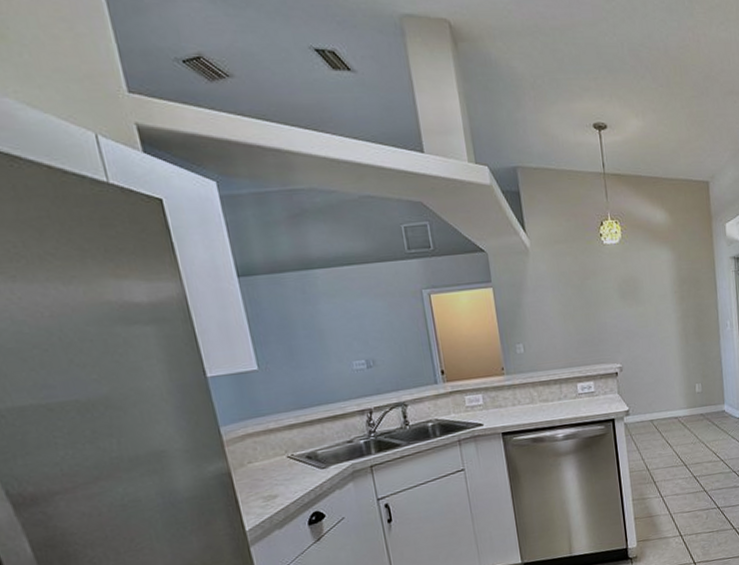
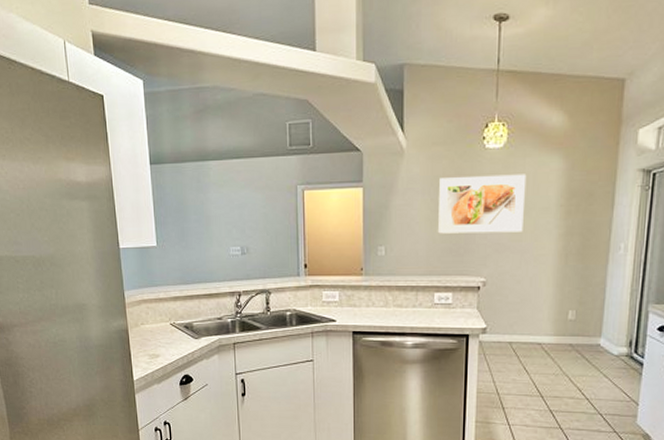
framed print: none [566,266,647,327] -> present [437,174,527,234]

